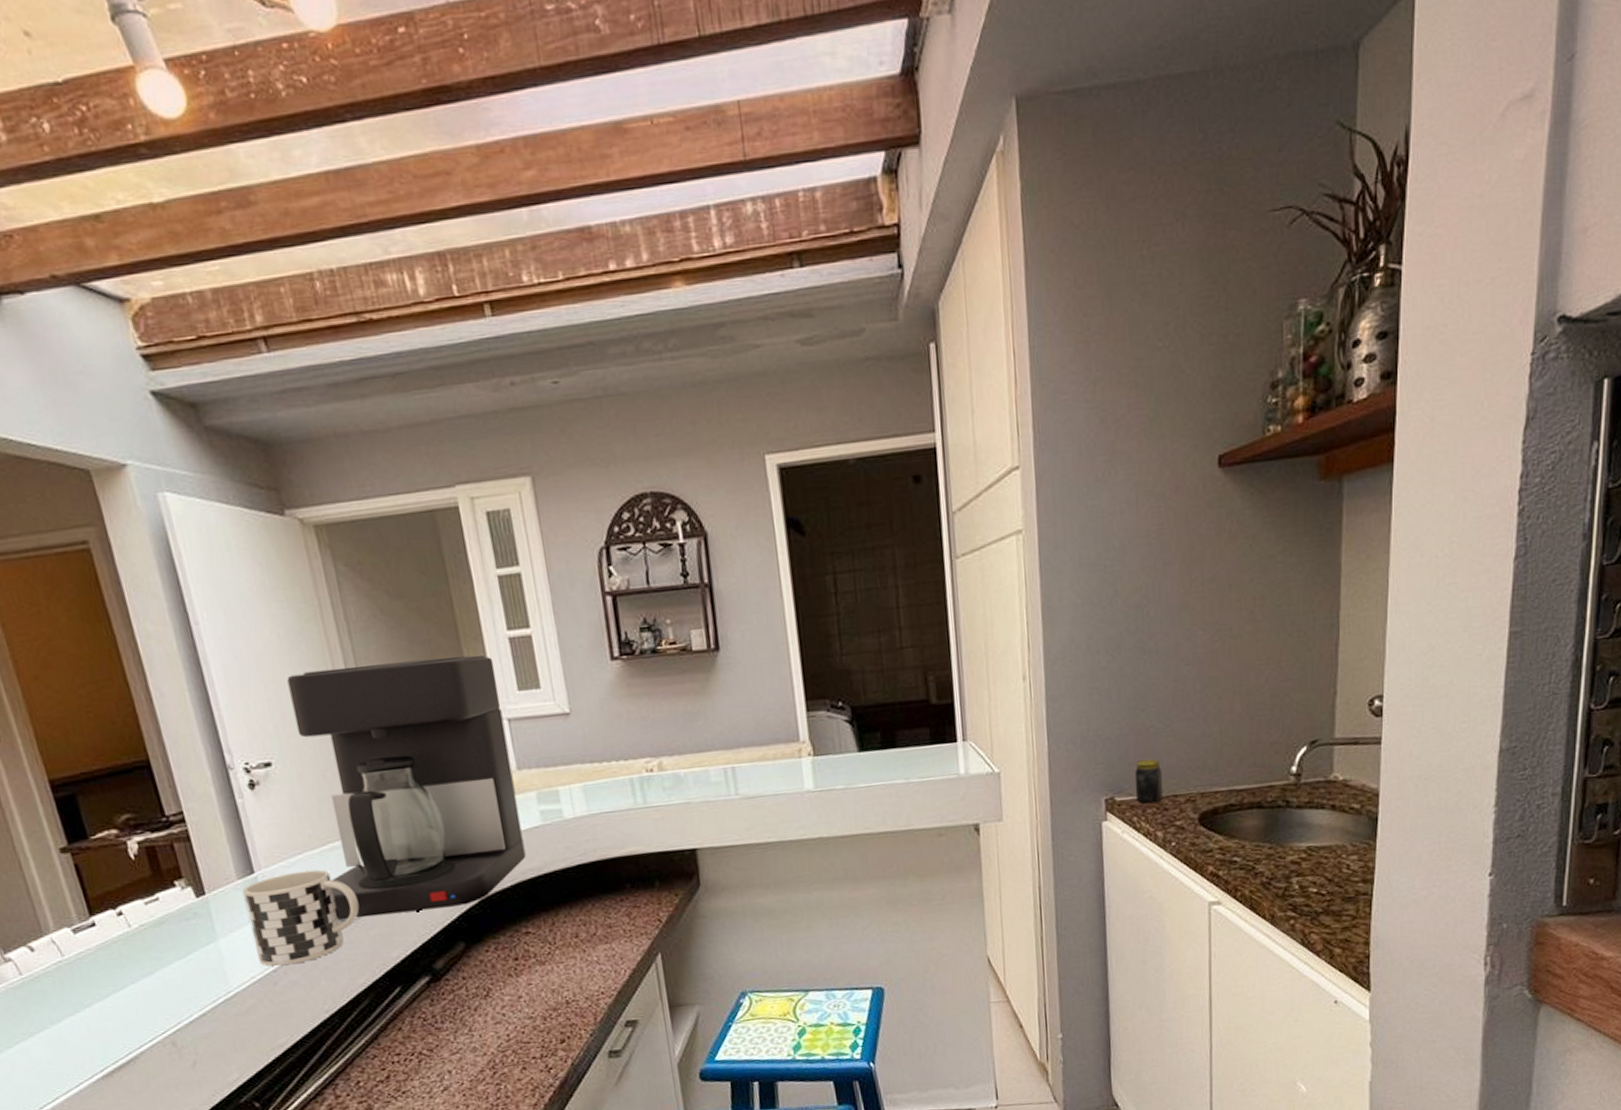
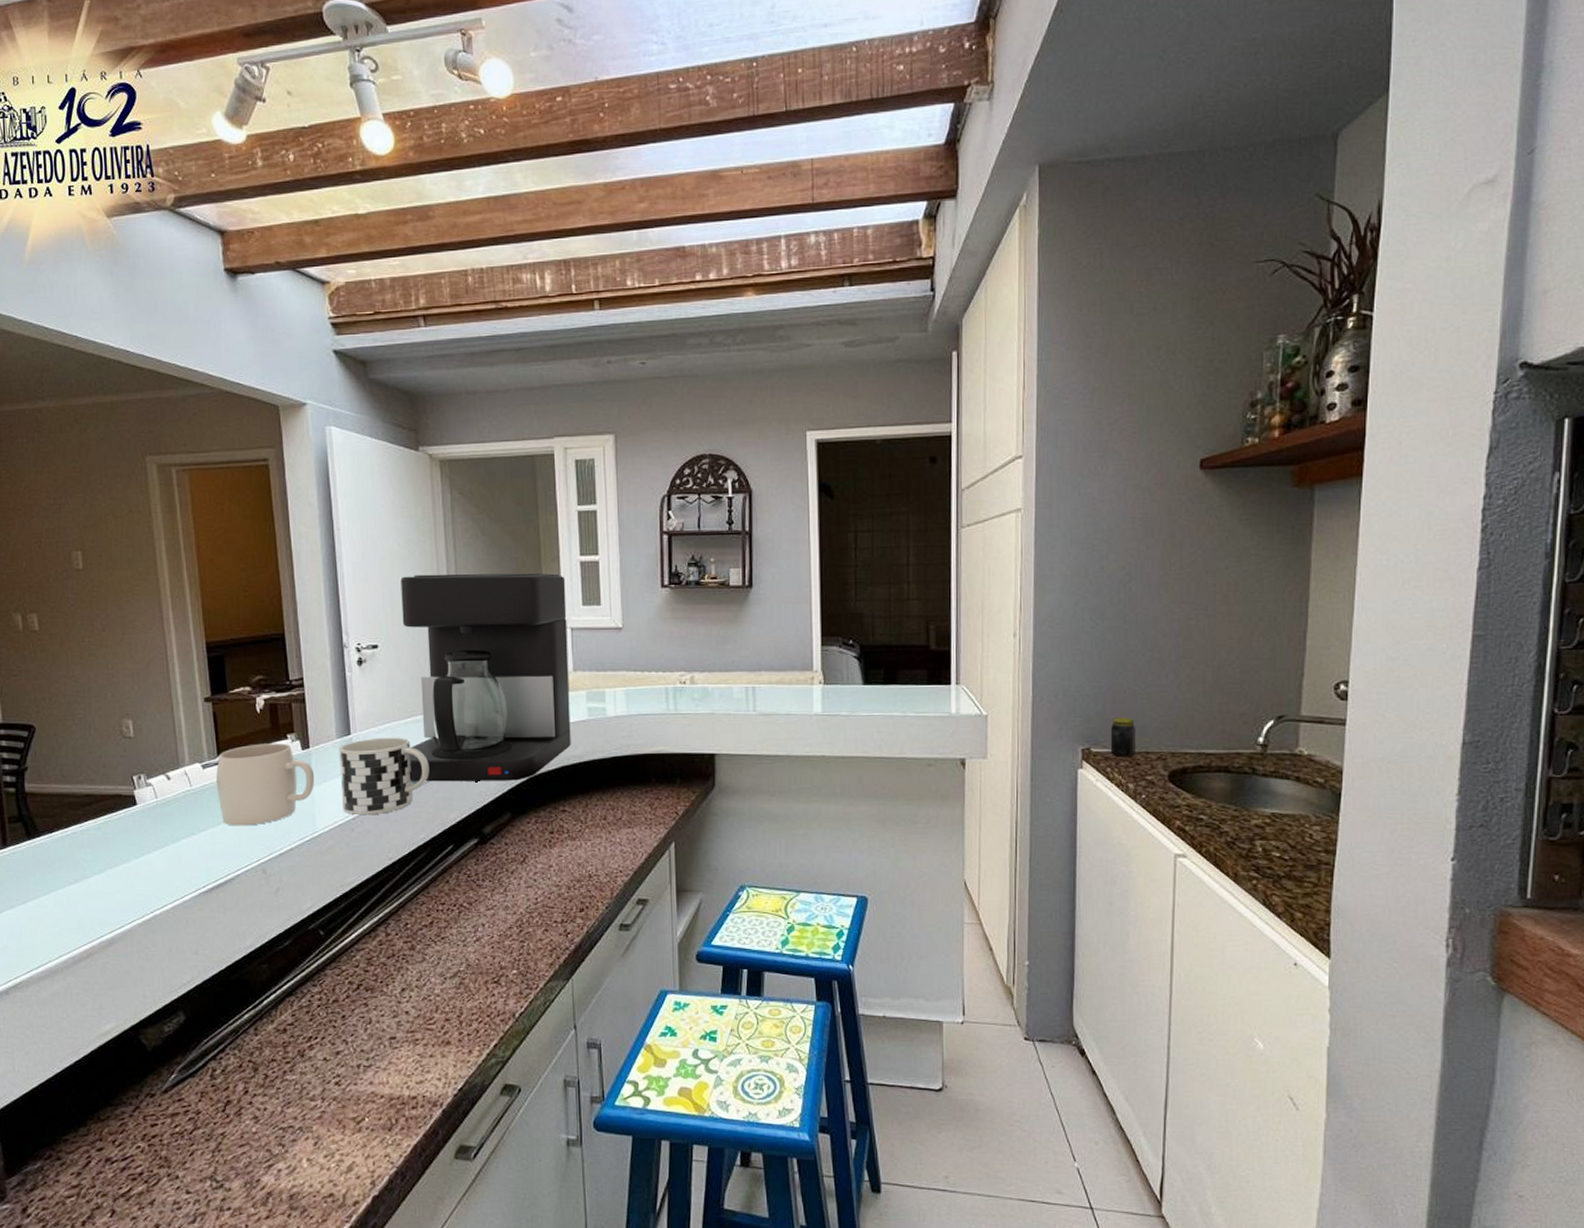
mug: none [91,892,220,997] -> present [215,743,315,826]

